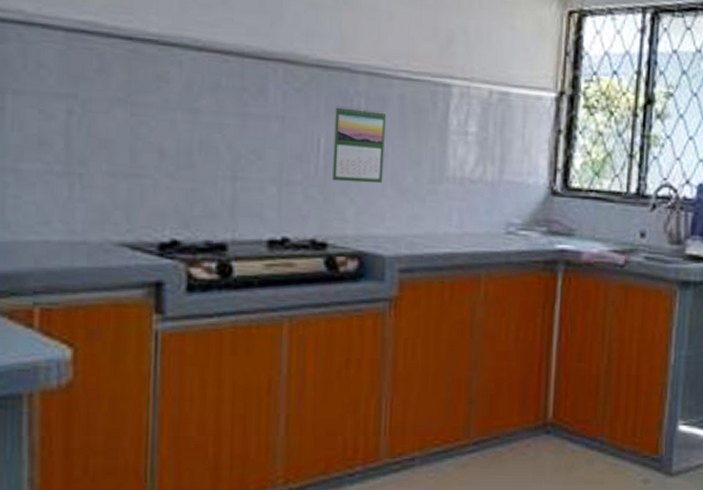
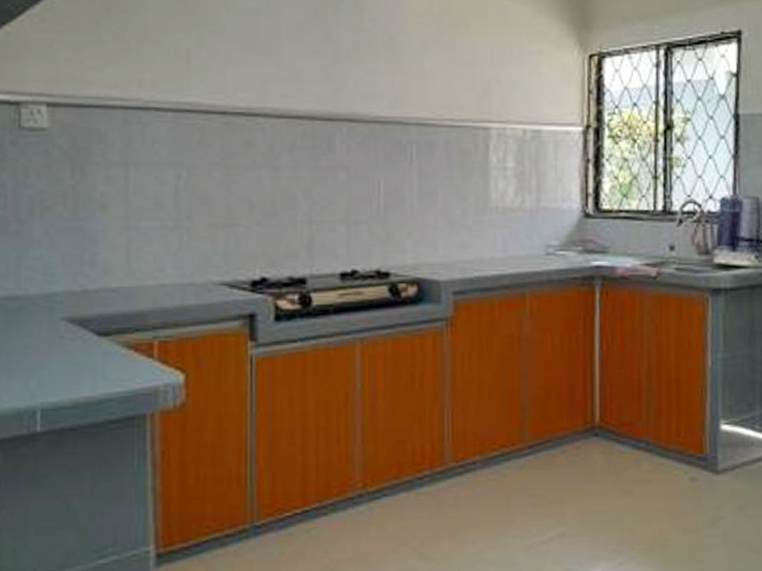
calendar: present [331,106,386,183] -> none [391,154,435,219]

